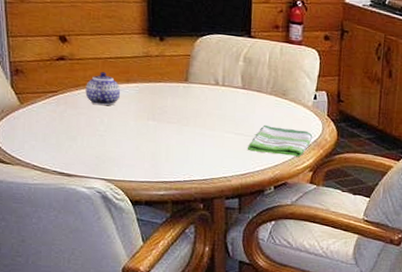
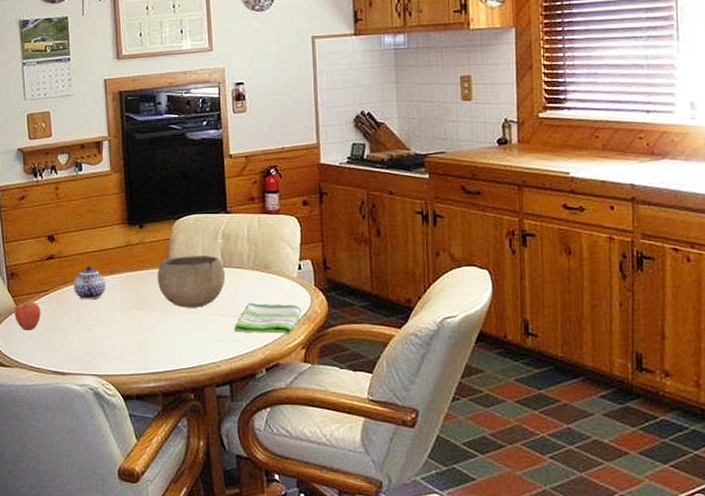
fruit: none [18,96,48,130] -> present [14,297,41,330]
bowl: none [174,73,244,125] -> present [157,256,226,308]

